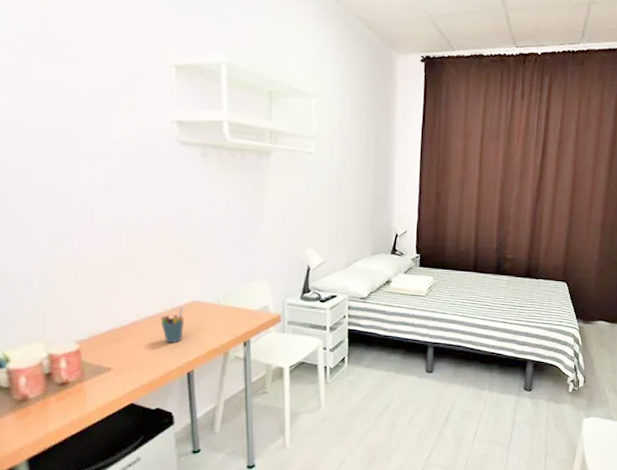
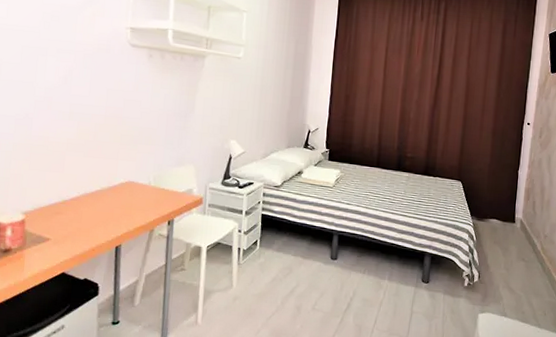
pen holder: present [160,308,185,344] -> none [97,187,119,219]

